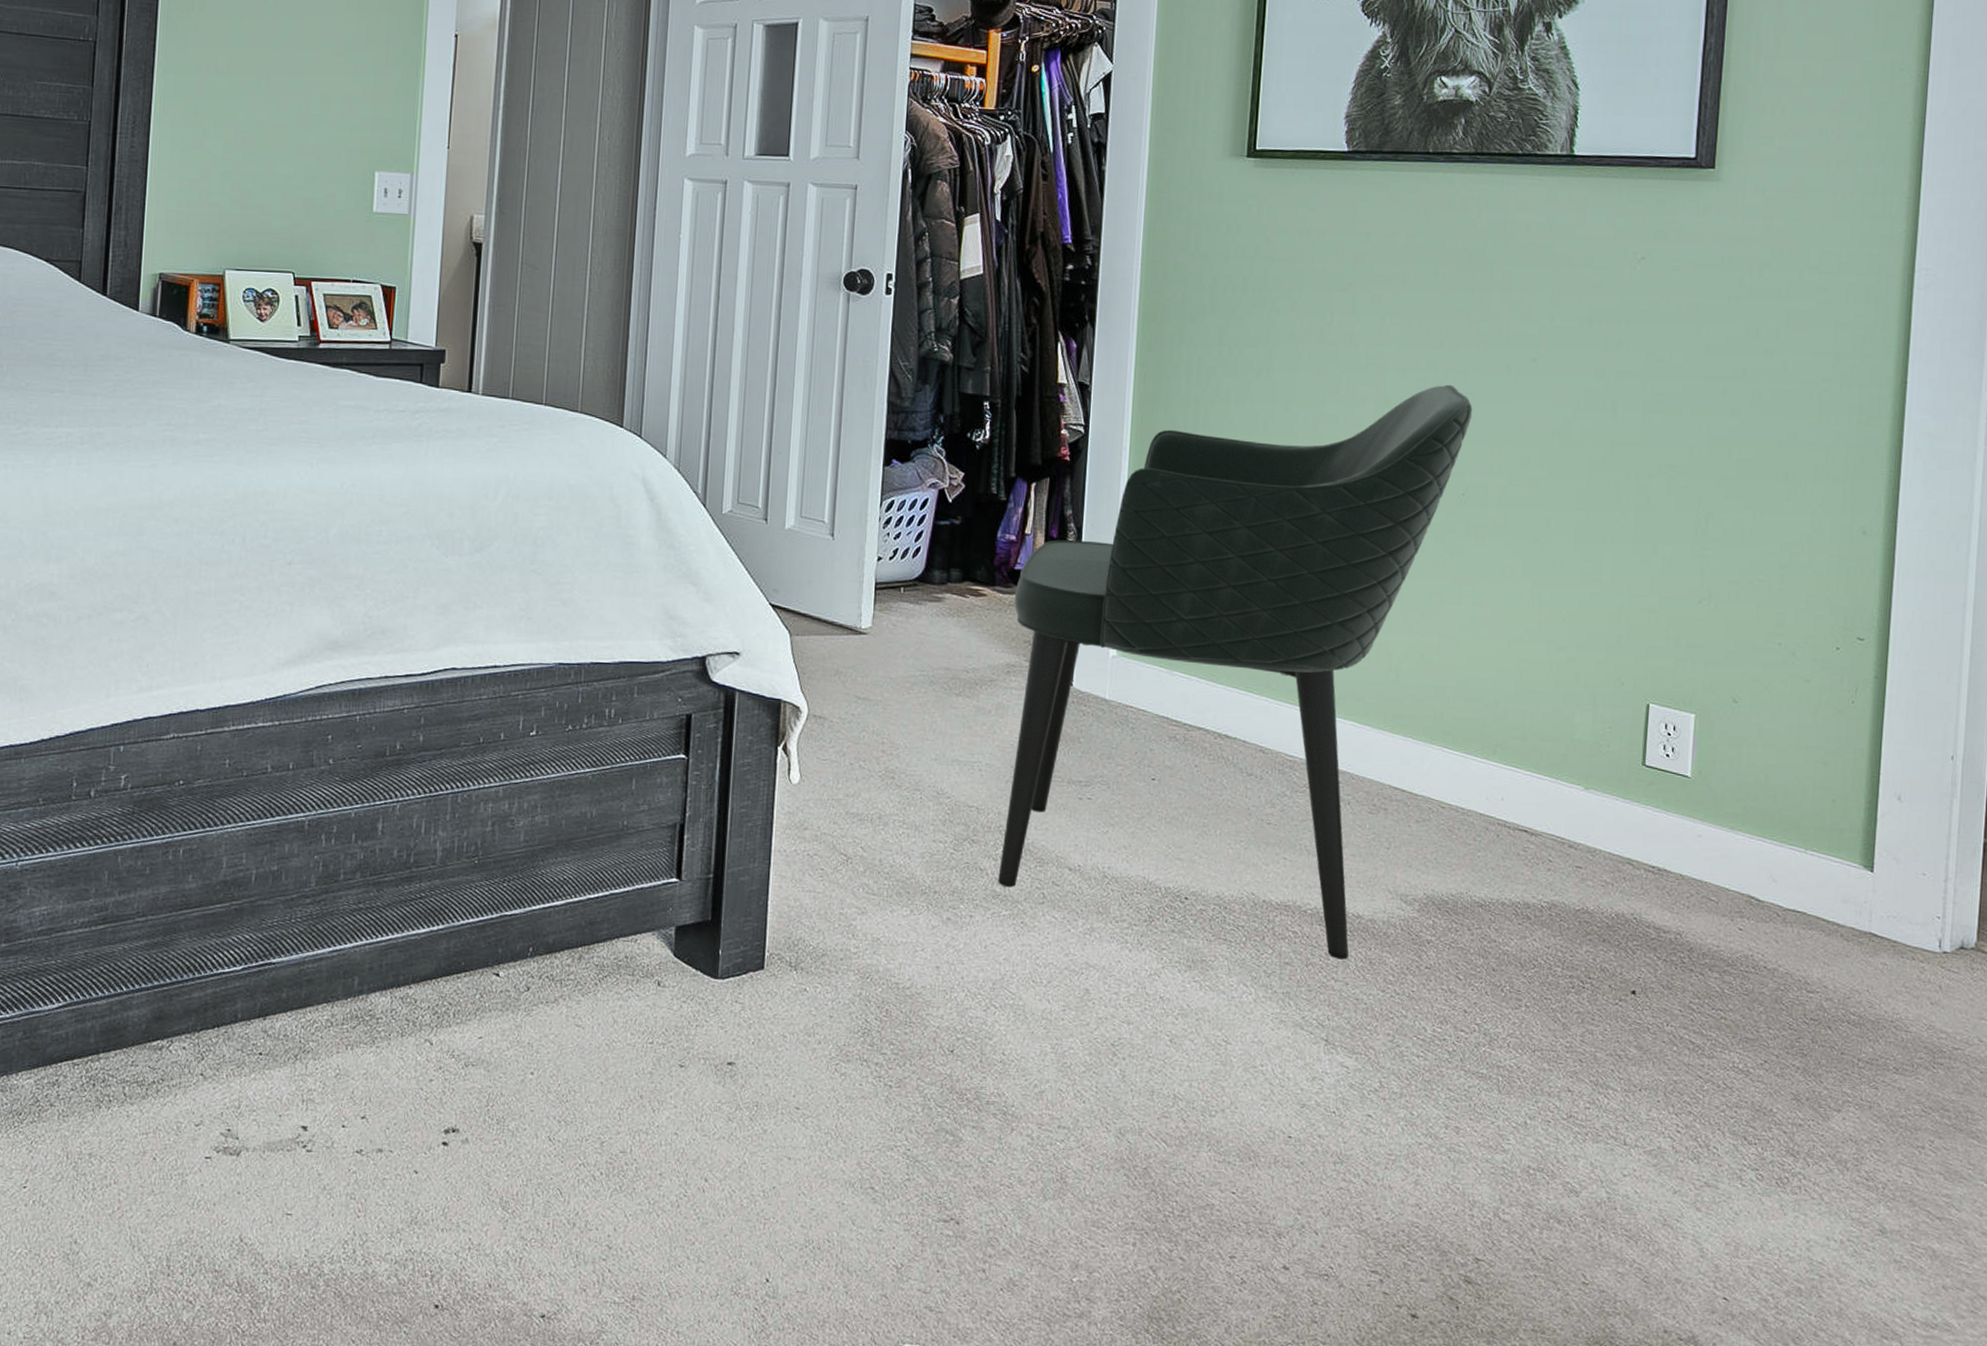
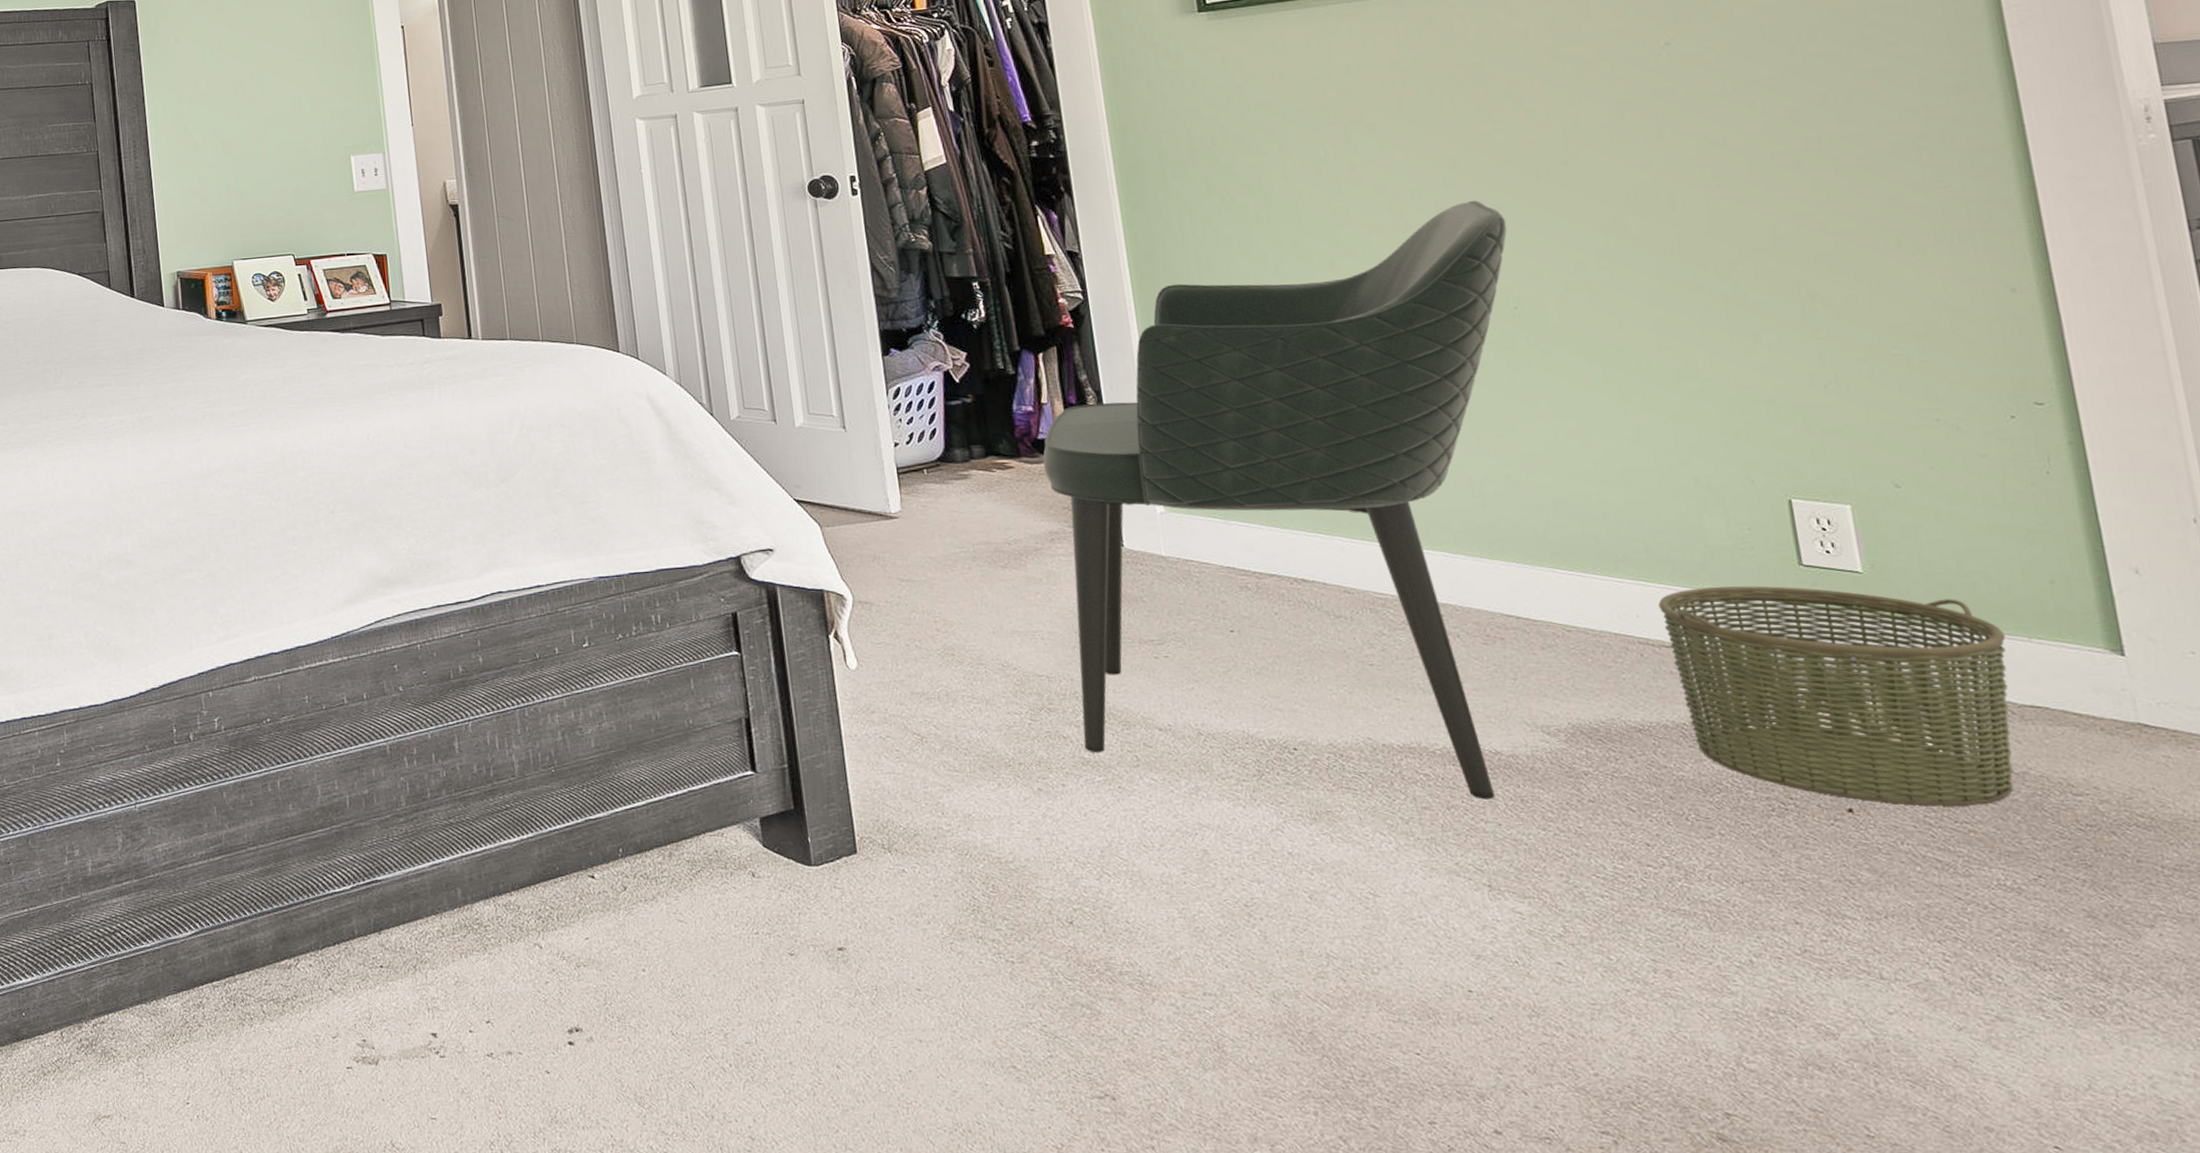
basket: none [1521,778,1788,995] -> present [1658,586,2014,806]

